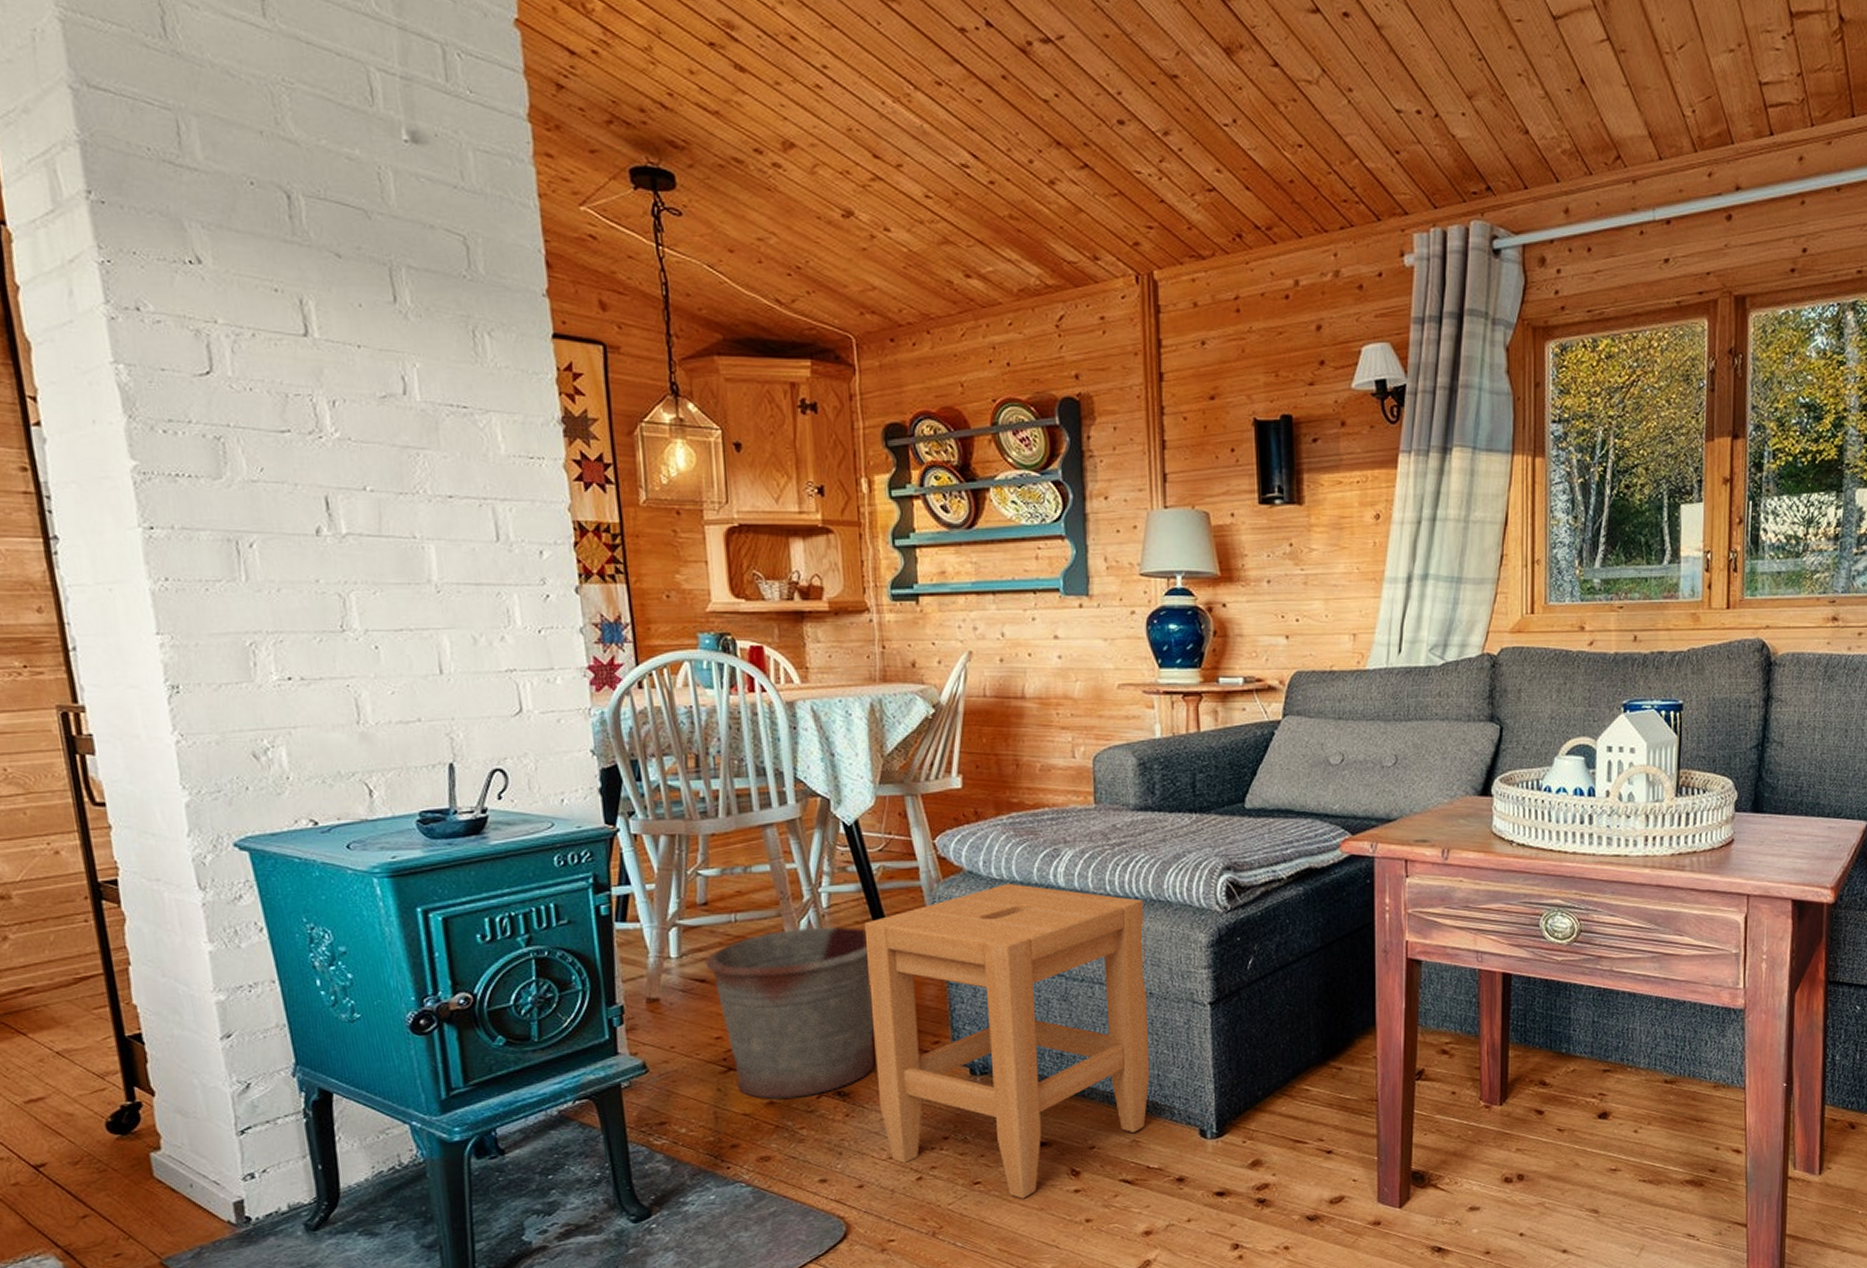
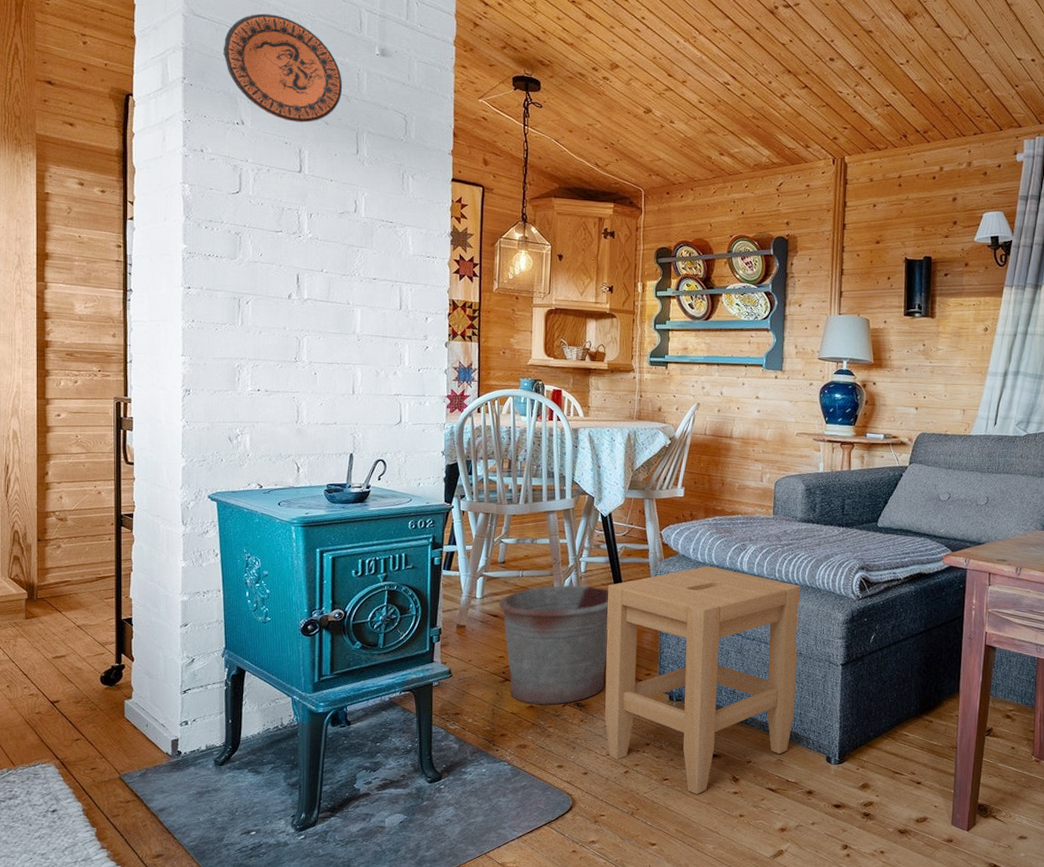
decorative plate: none [146,80,357,256] -> present [223,13,343,123]

